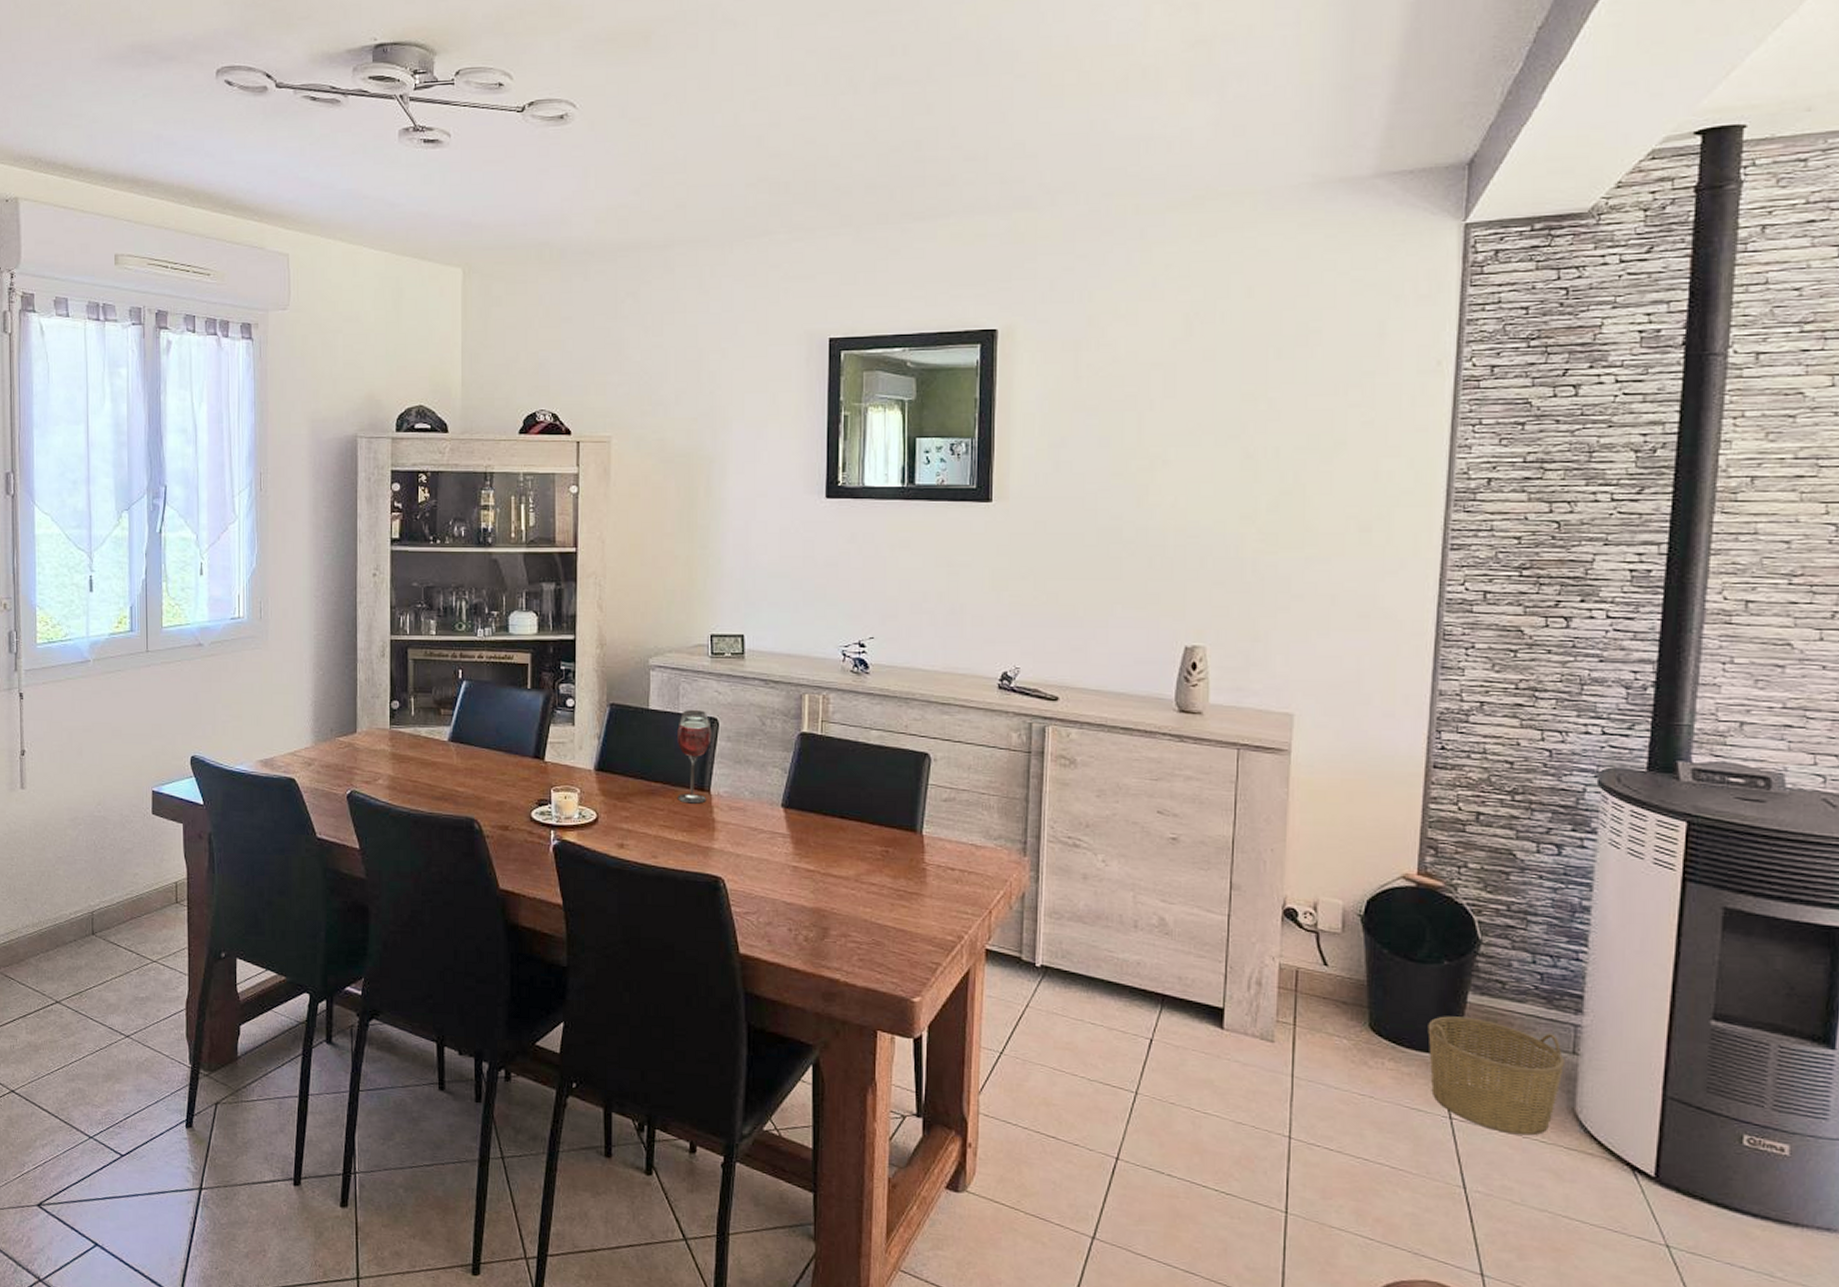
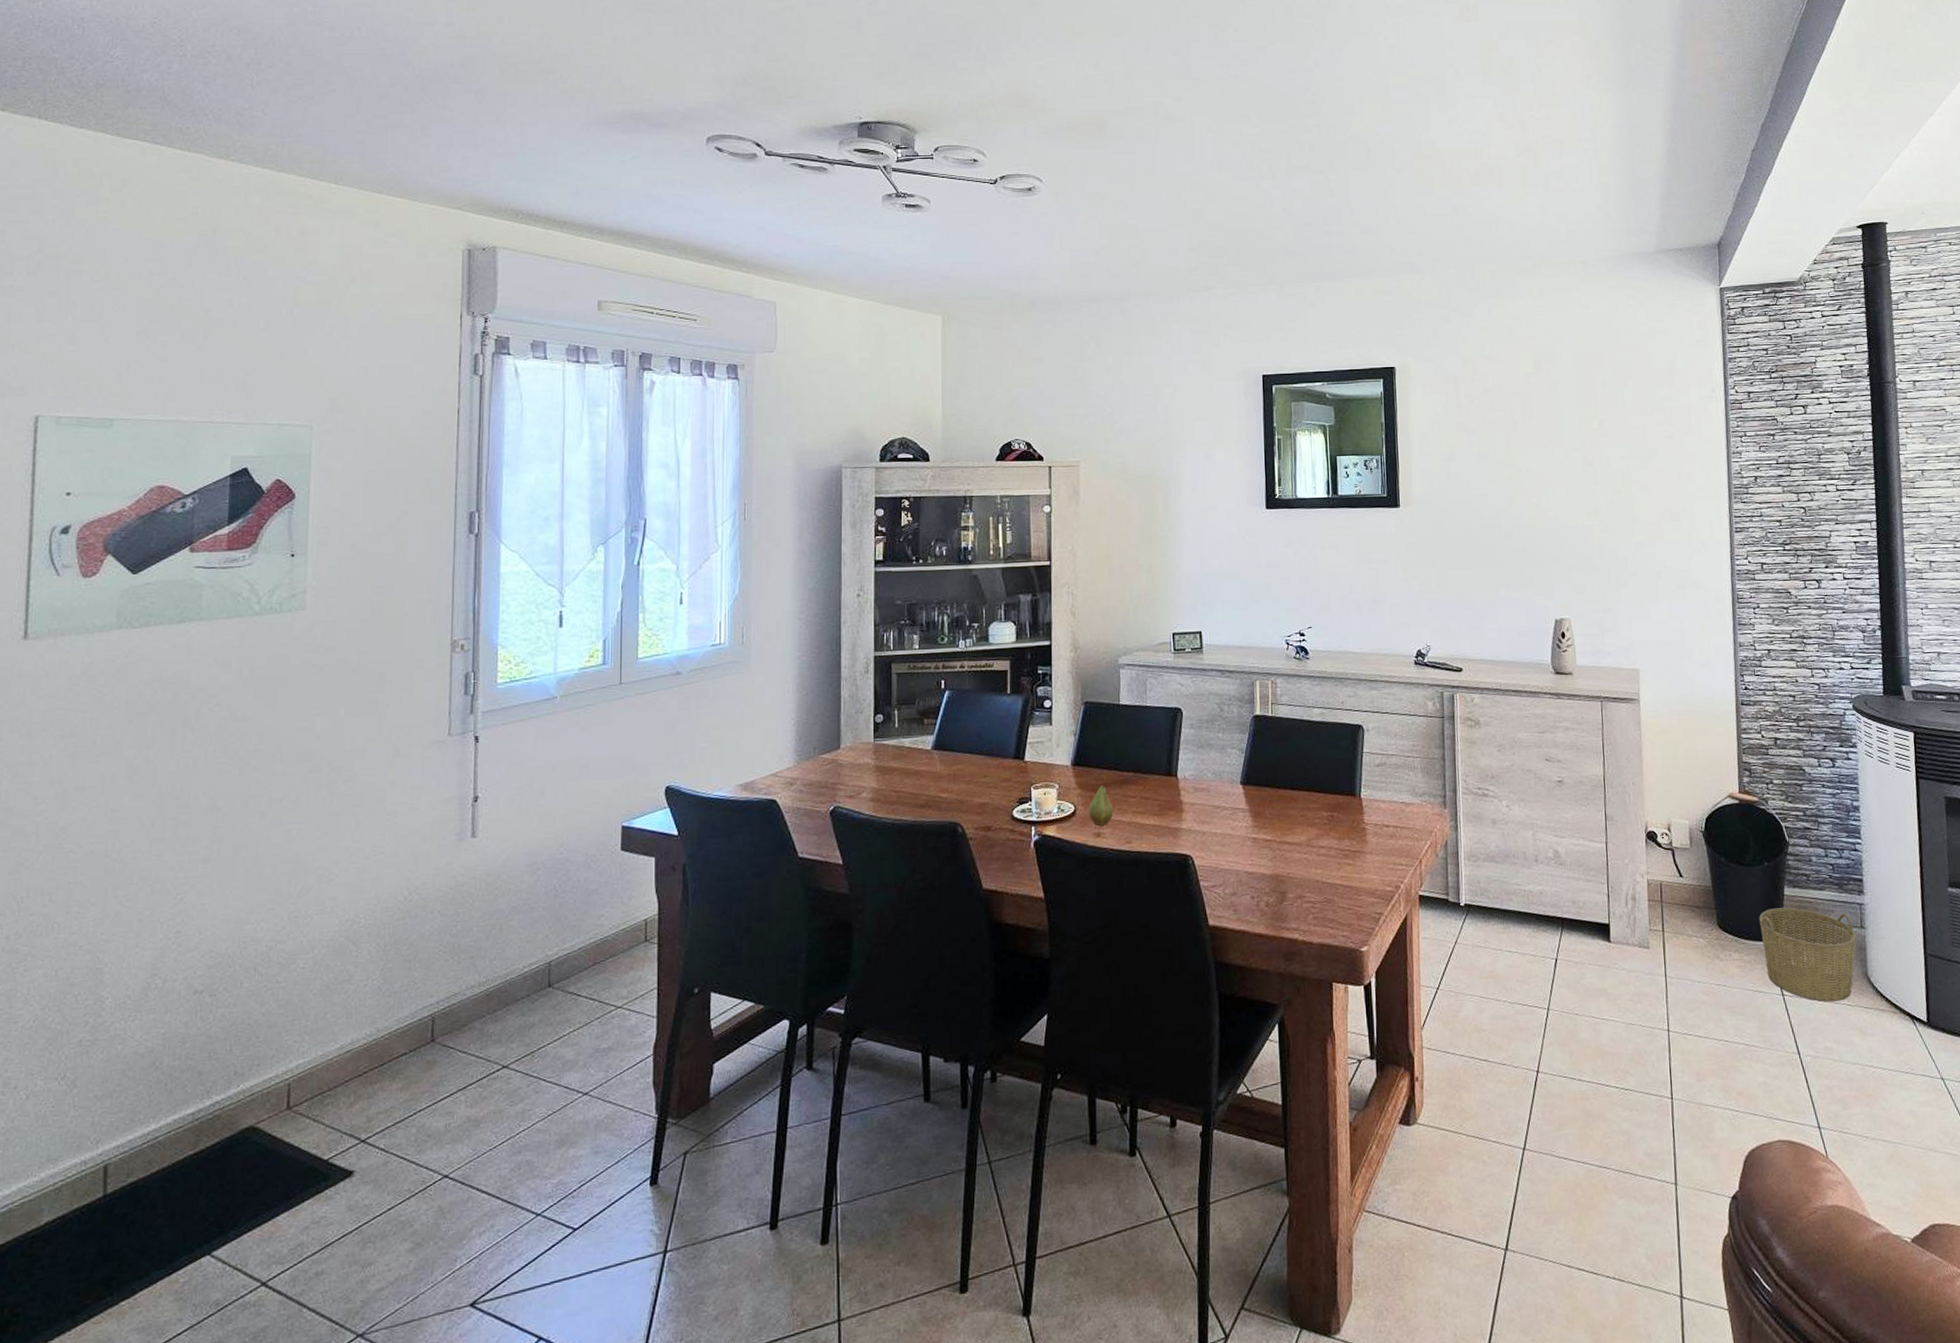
fruit: none [612,790,639,837] -> present [1089,781,1114,826]
wineglass: present [677,709,712,804] -> none [1146,701,1177,789]

